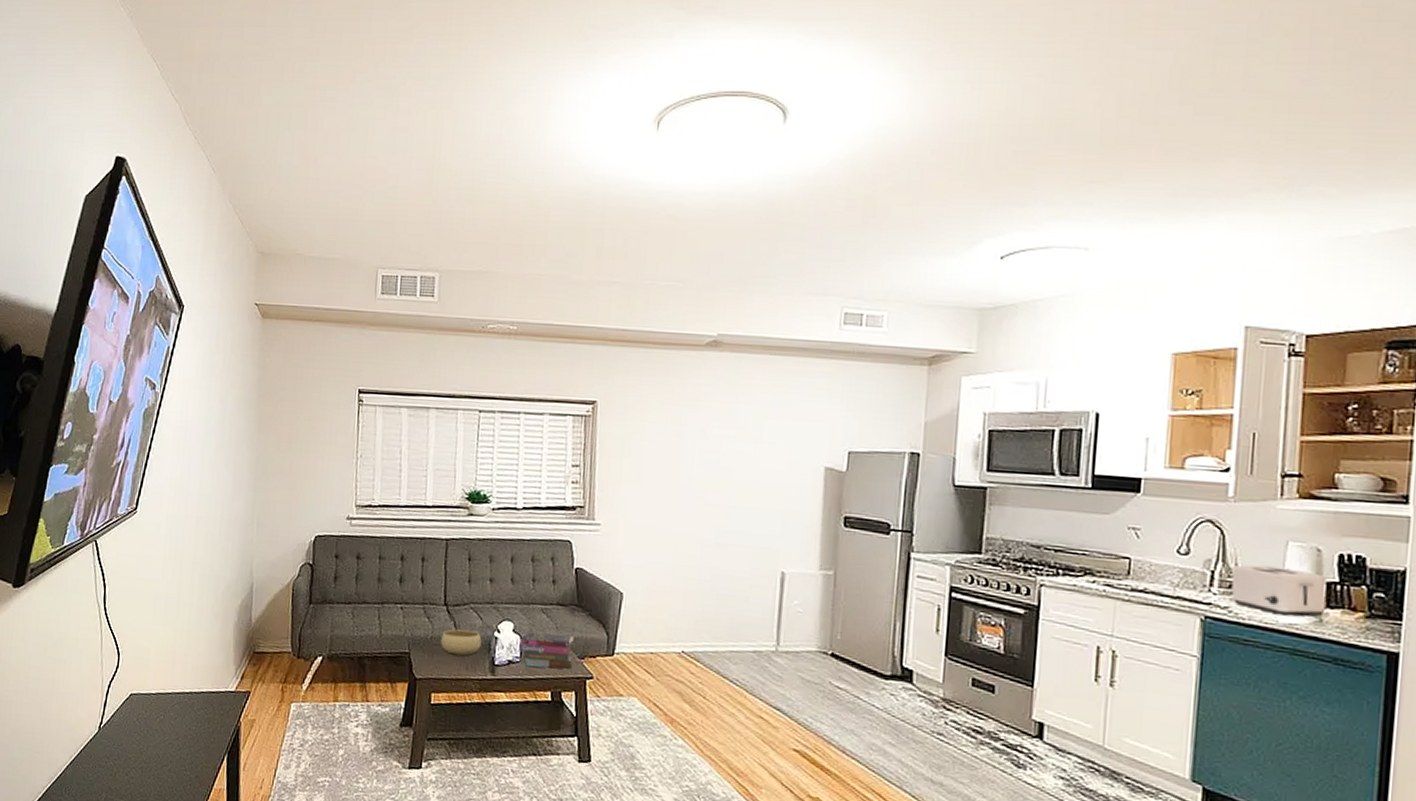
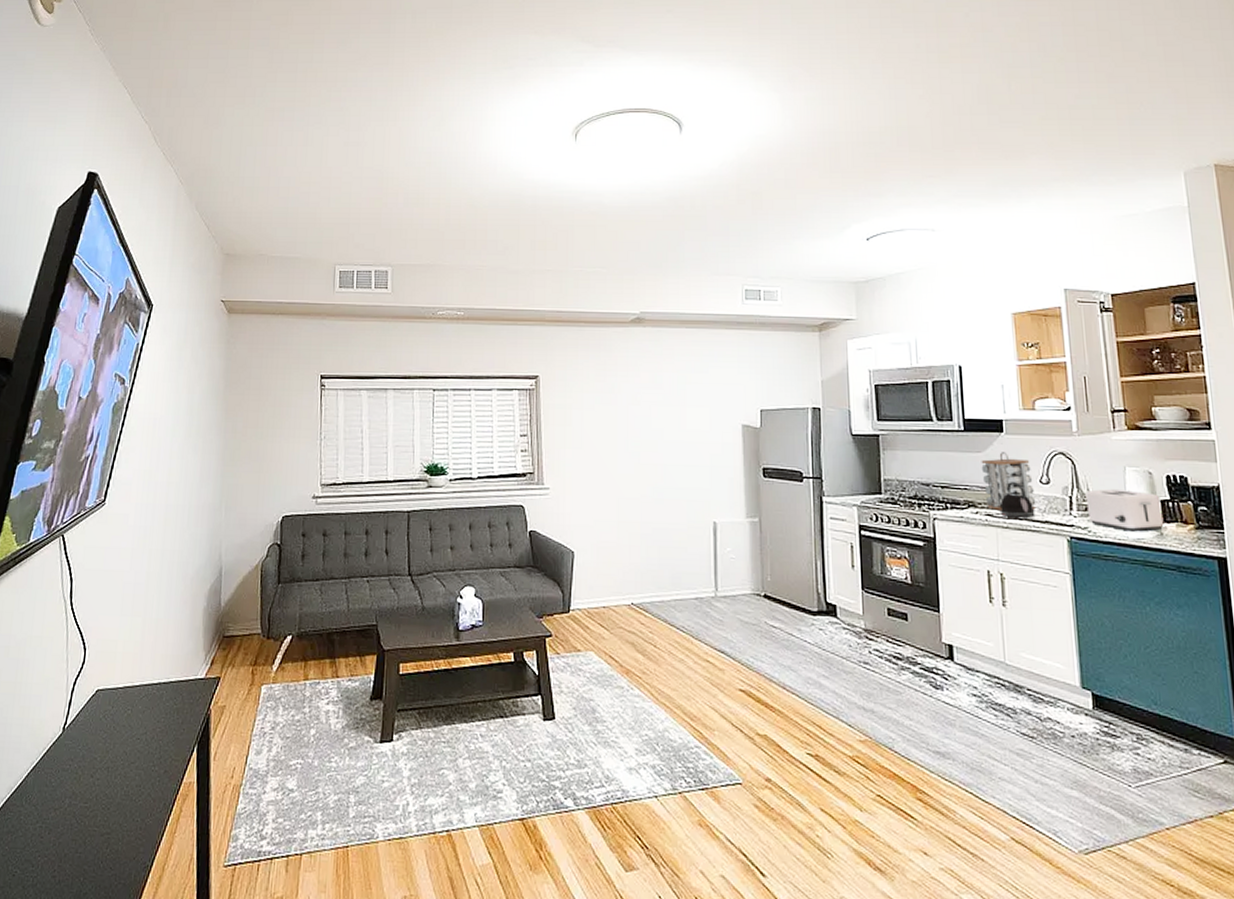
bowl: present [441,629,482,657] -> none [407,598,446,625]
books: present [518,632,574,669] -> none [480,595,532,630]
spice rack: none [1106,515,1169,583] -> present [981,452,1037,512]
kettle: none [1123,550,1166,592] -> present [1000,482,1036,519]

